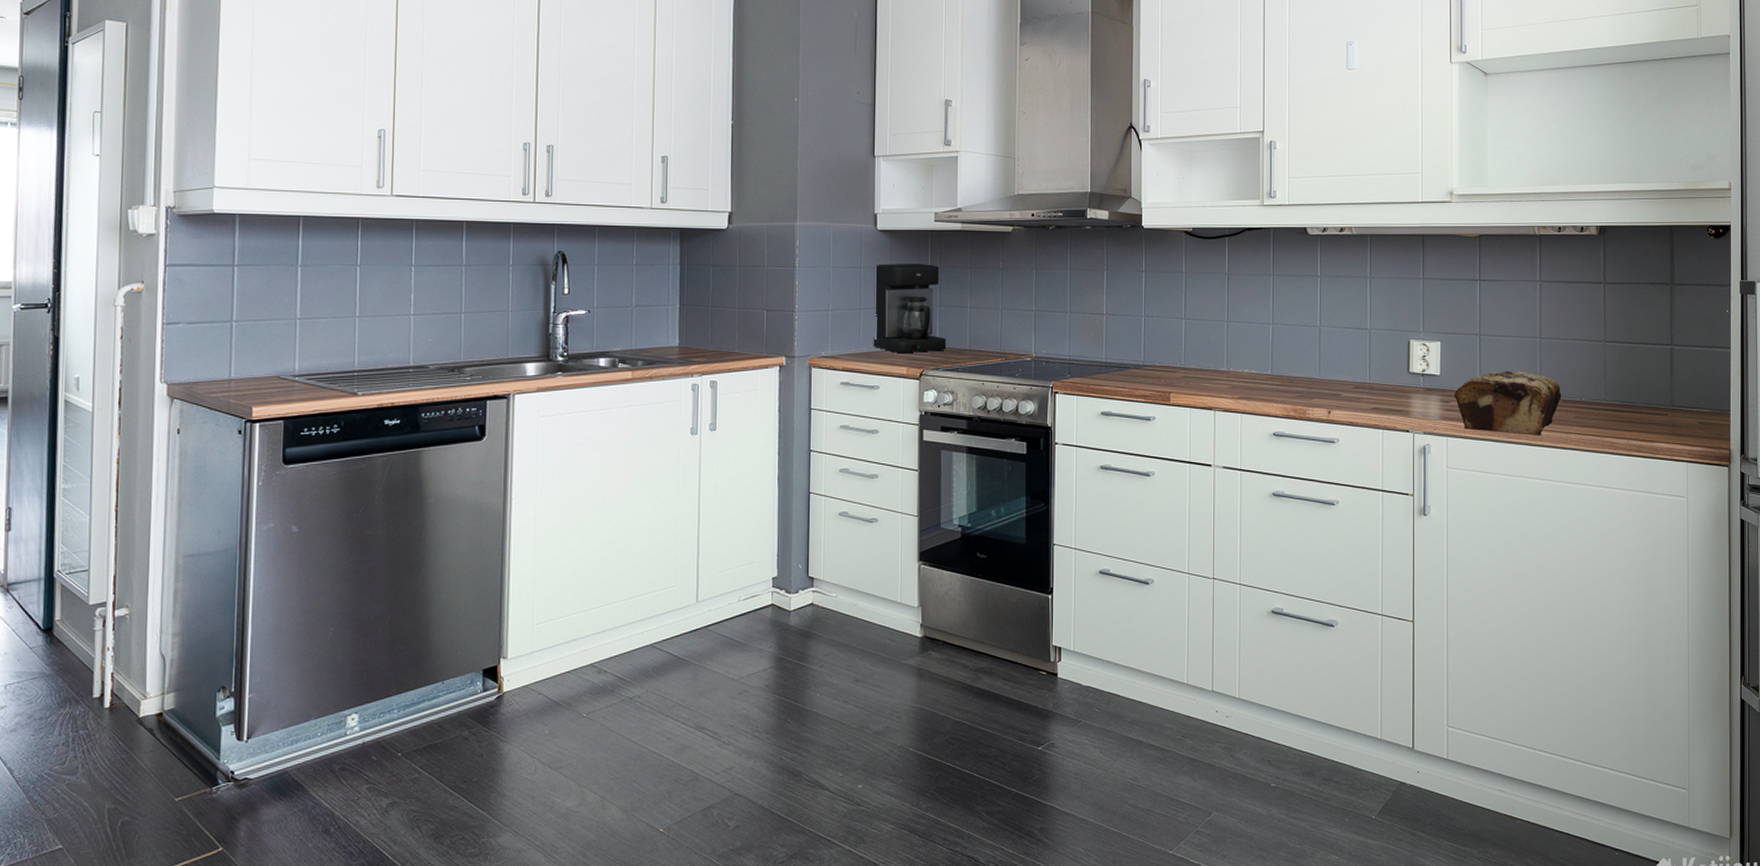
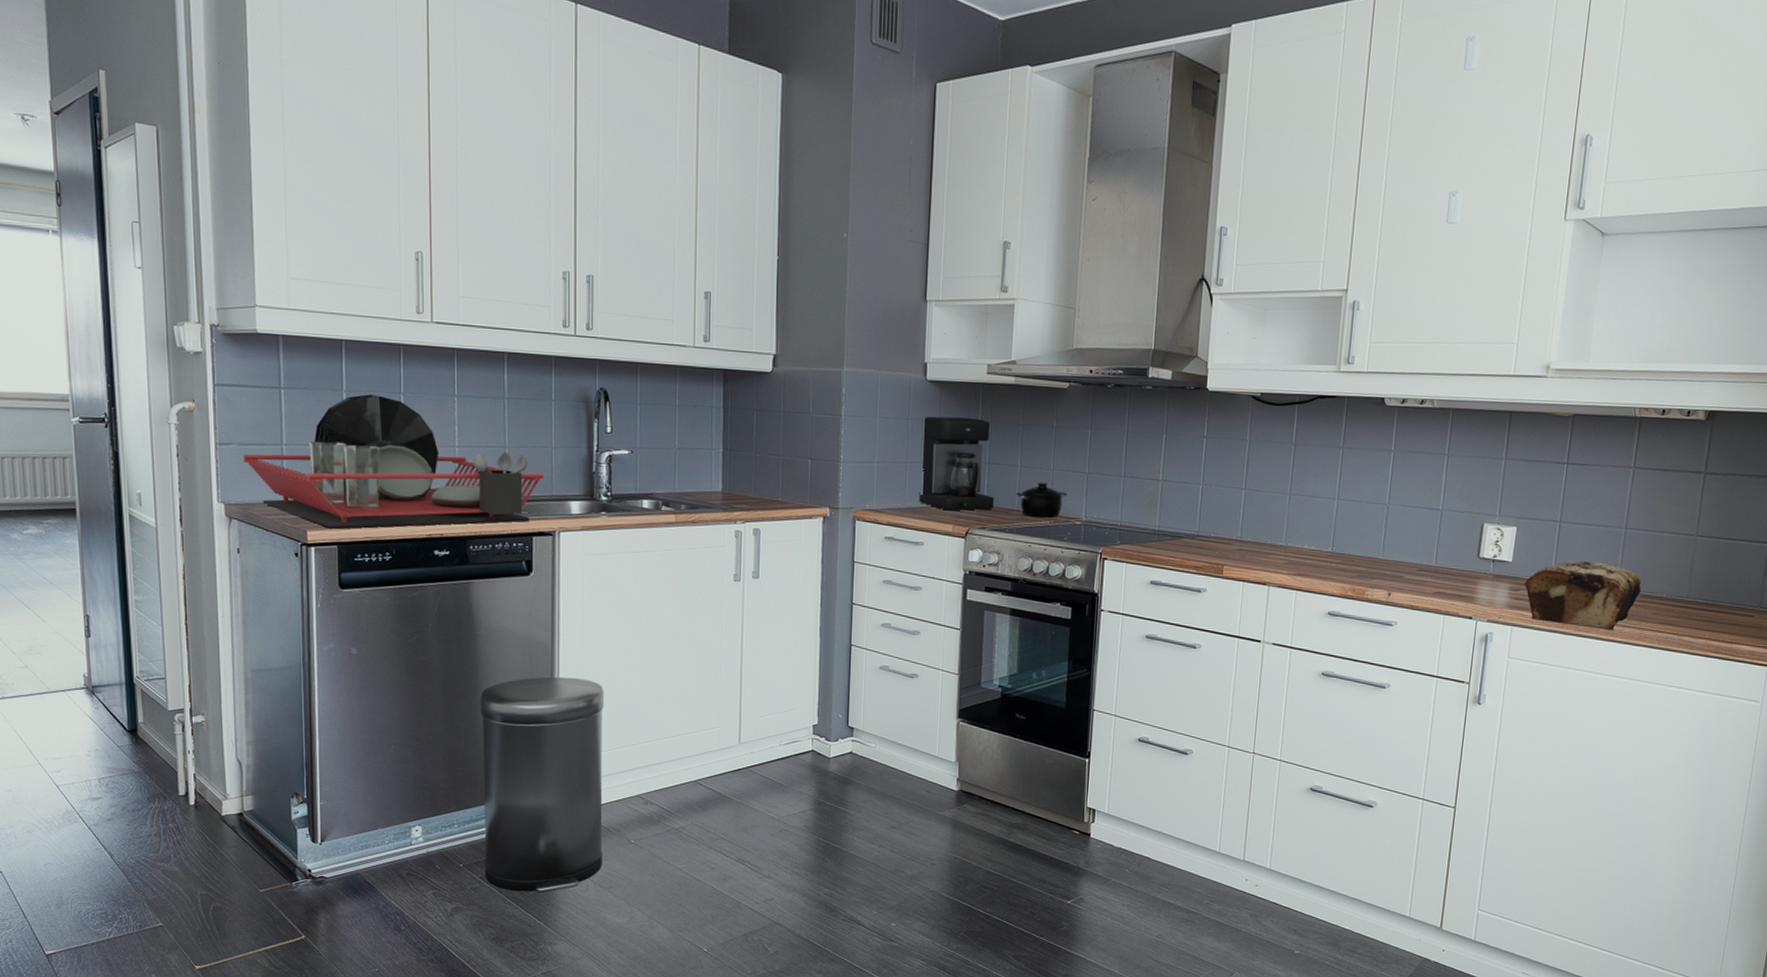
dish rack: none [190,268,500,403] -> present [243,394,544,529]
pedal bin: none [425,543,558,780] -> present [480,676,605,894]
saucepan: none [967,321,1017,355] -> present [1016,482,1068,518]

